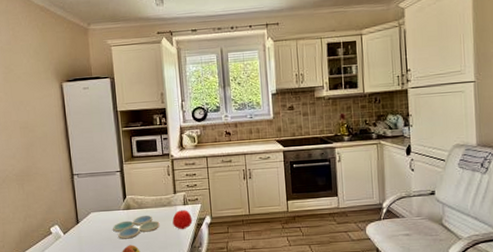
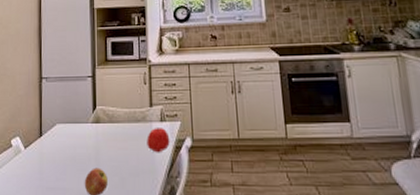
drink coaster: present [113,215,160,239] -> none [79,131,132,160]

